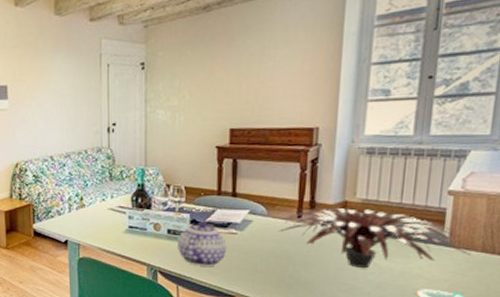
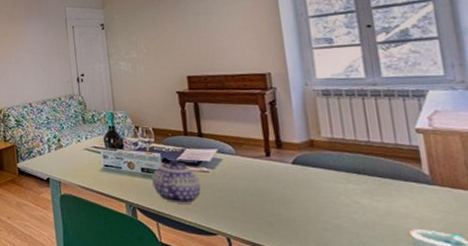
plant: present [278,207,472,269] -> none [249,146,460,207]

